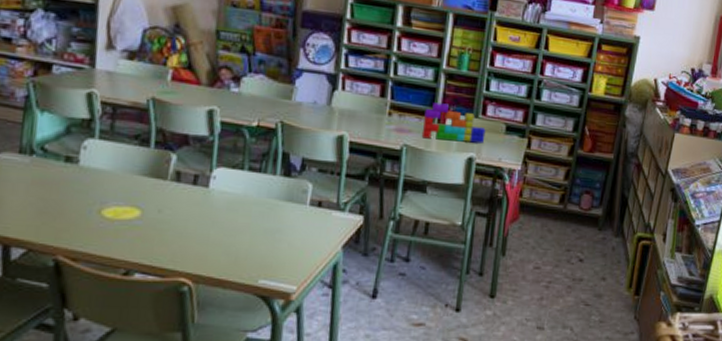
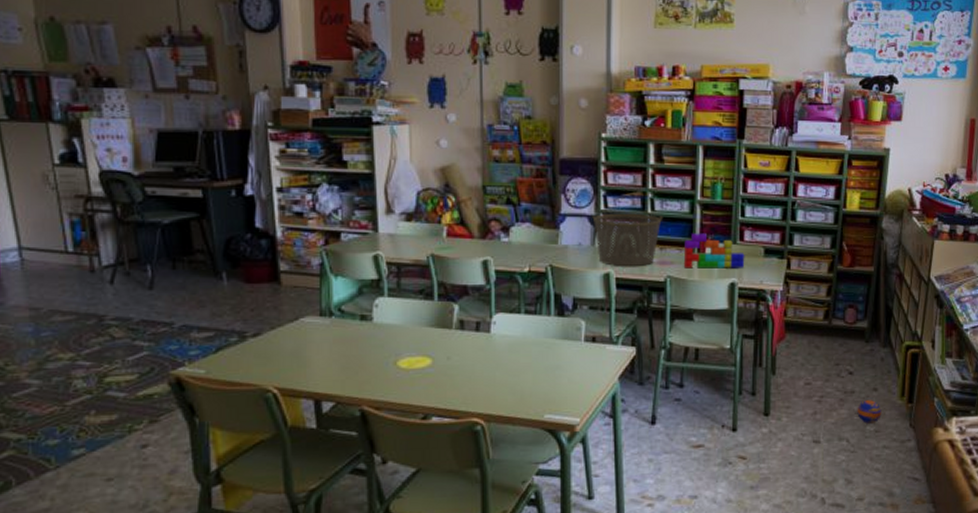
basket: none [331,73,406,132] -> present [592,213,663,266]
ball: none [583,289,608,313] -> present [857,400,882,424]

